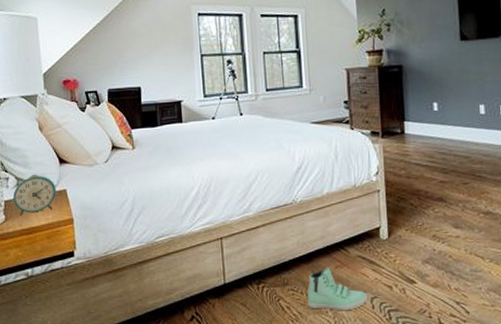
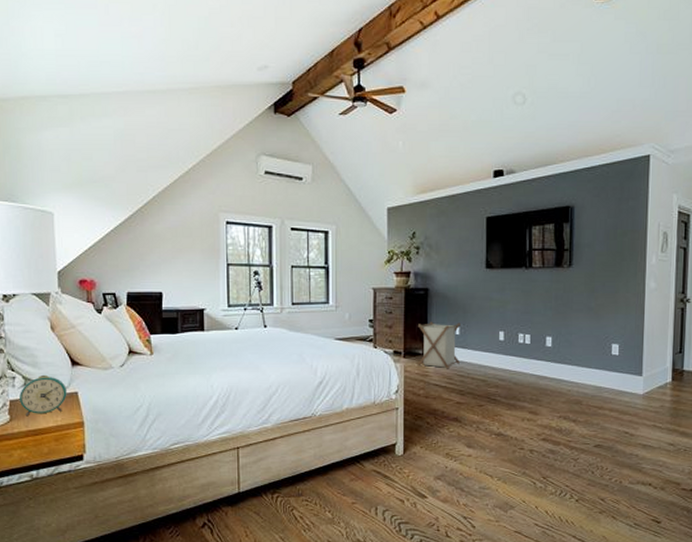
sneaker: present [307,268,368,311] -> none [320,480,380,522]
laundry basket: none [394,98,440,147] -> present [417,321,460,369]

